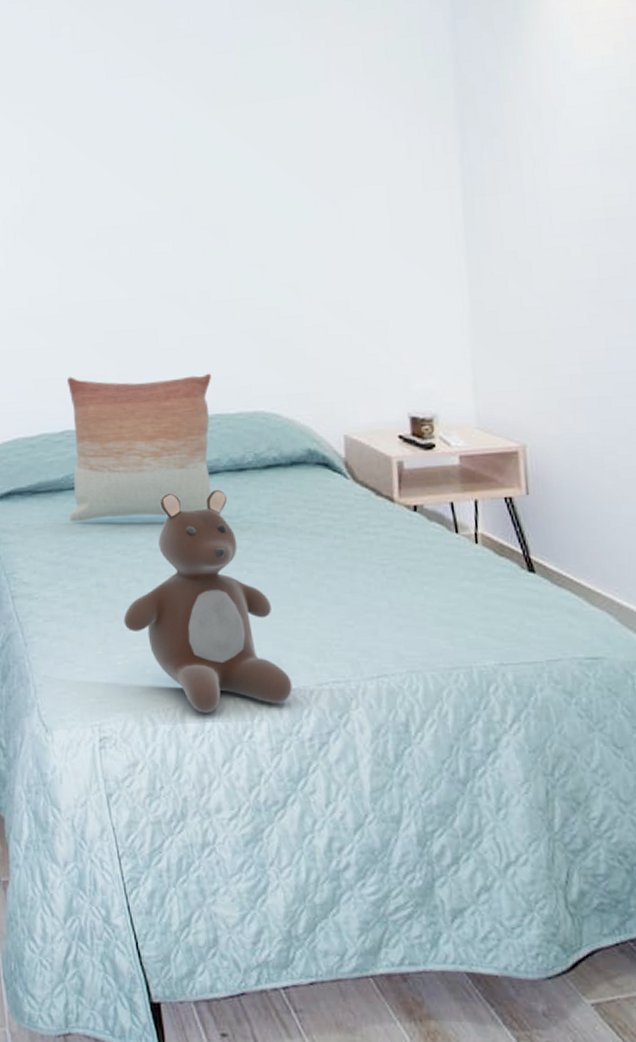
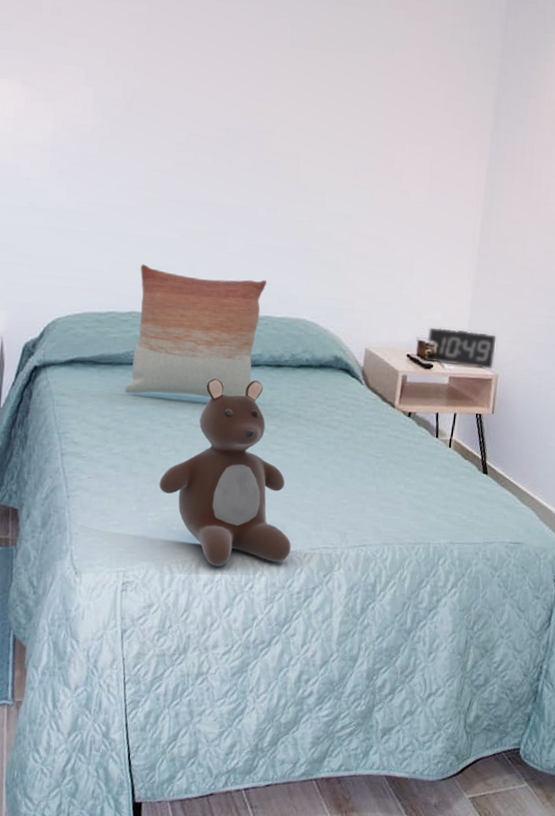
alarm clock: none [421,395,517,441] -> present [425,327,497,369]

